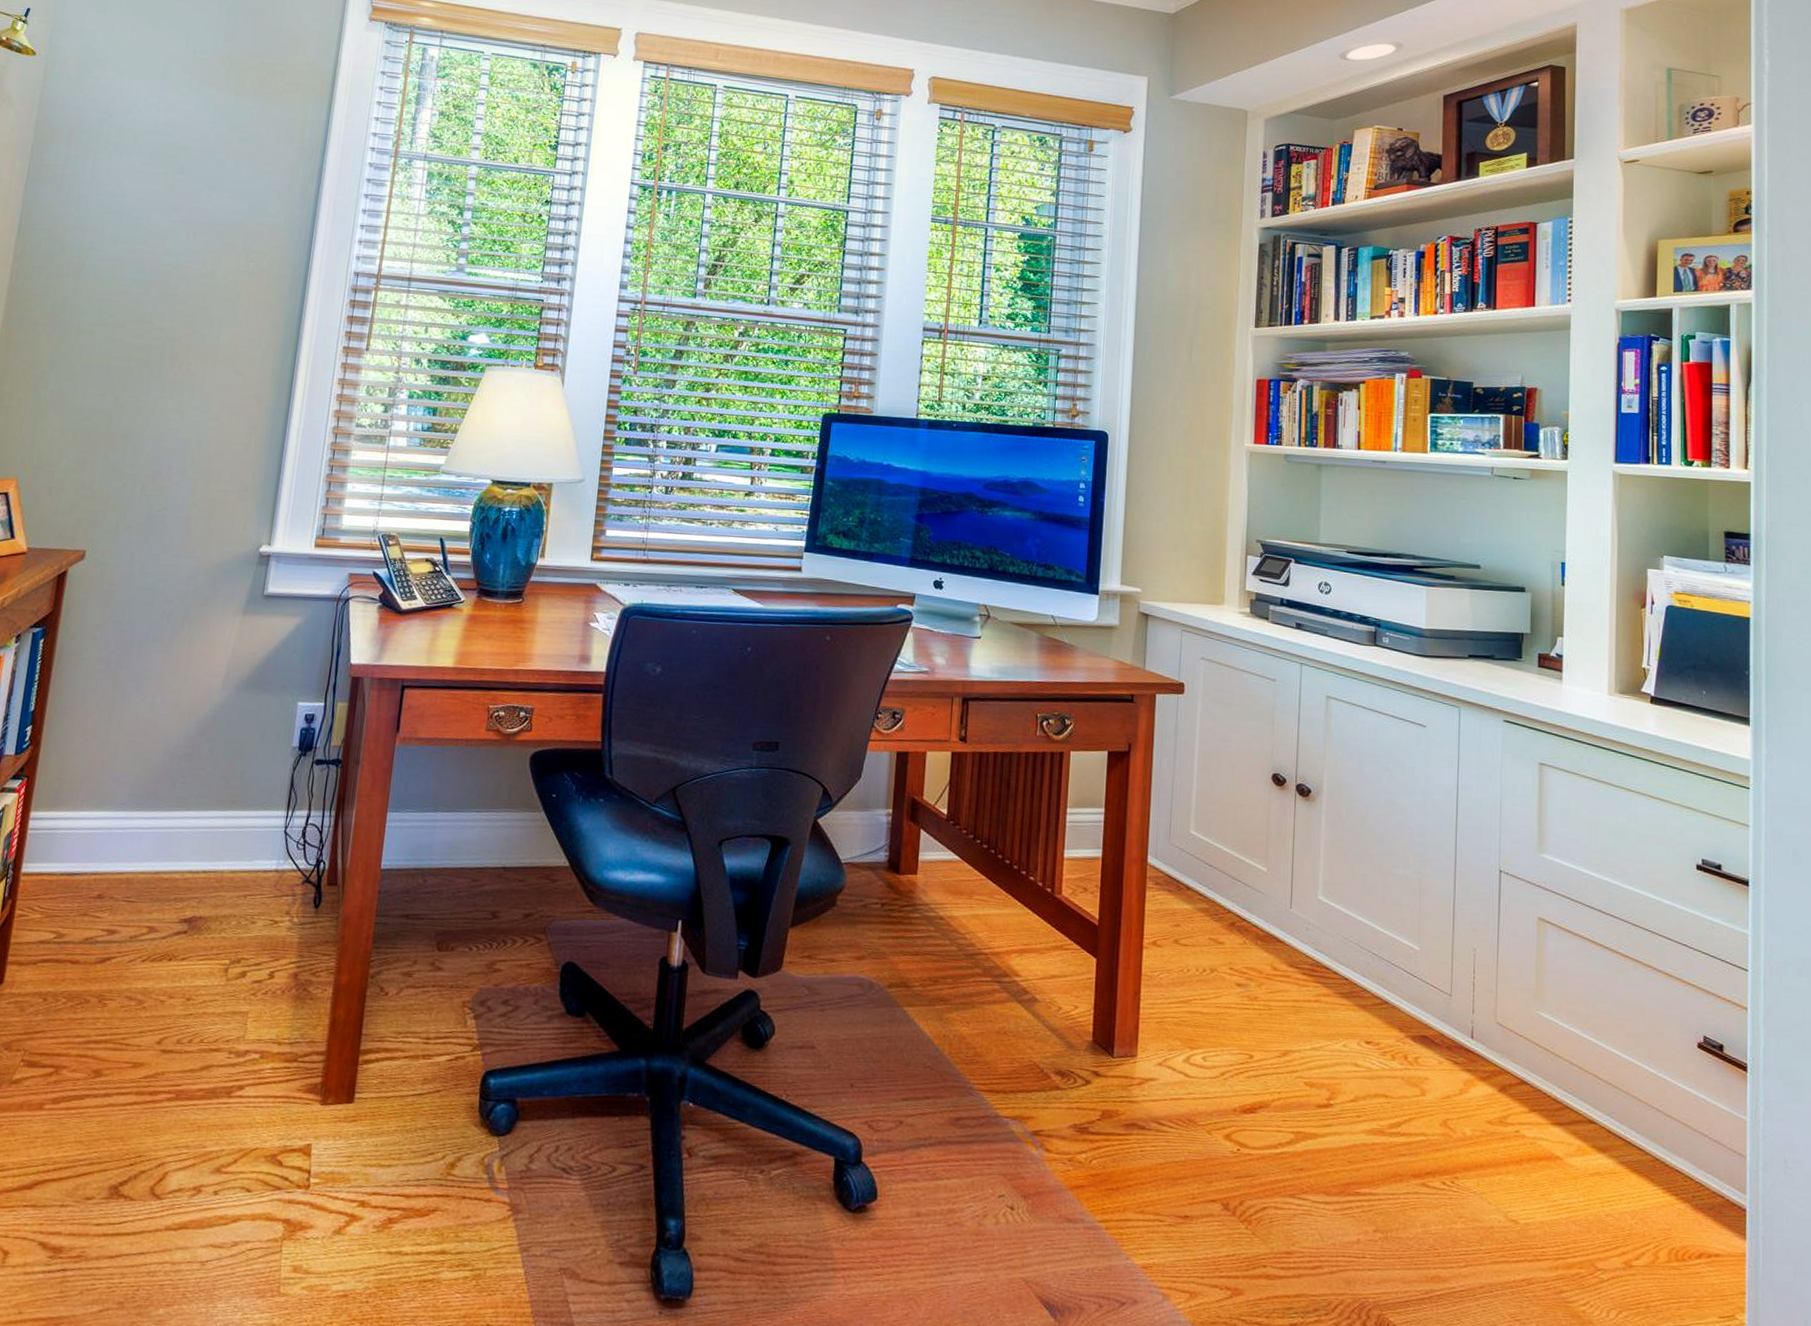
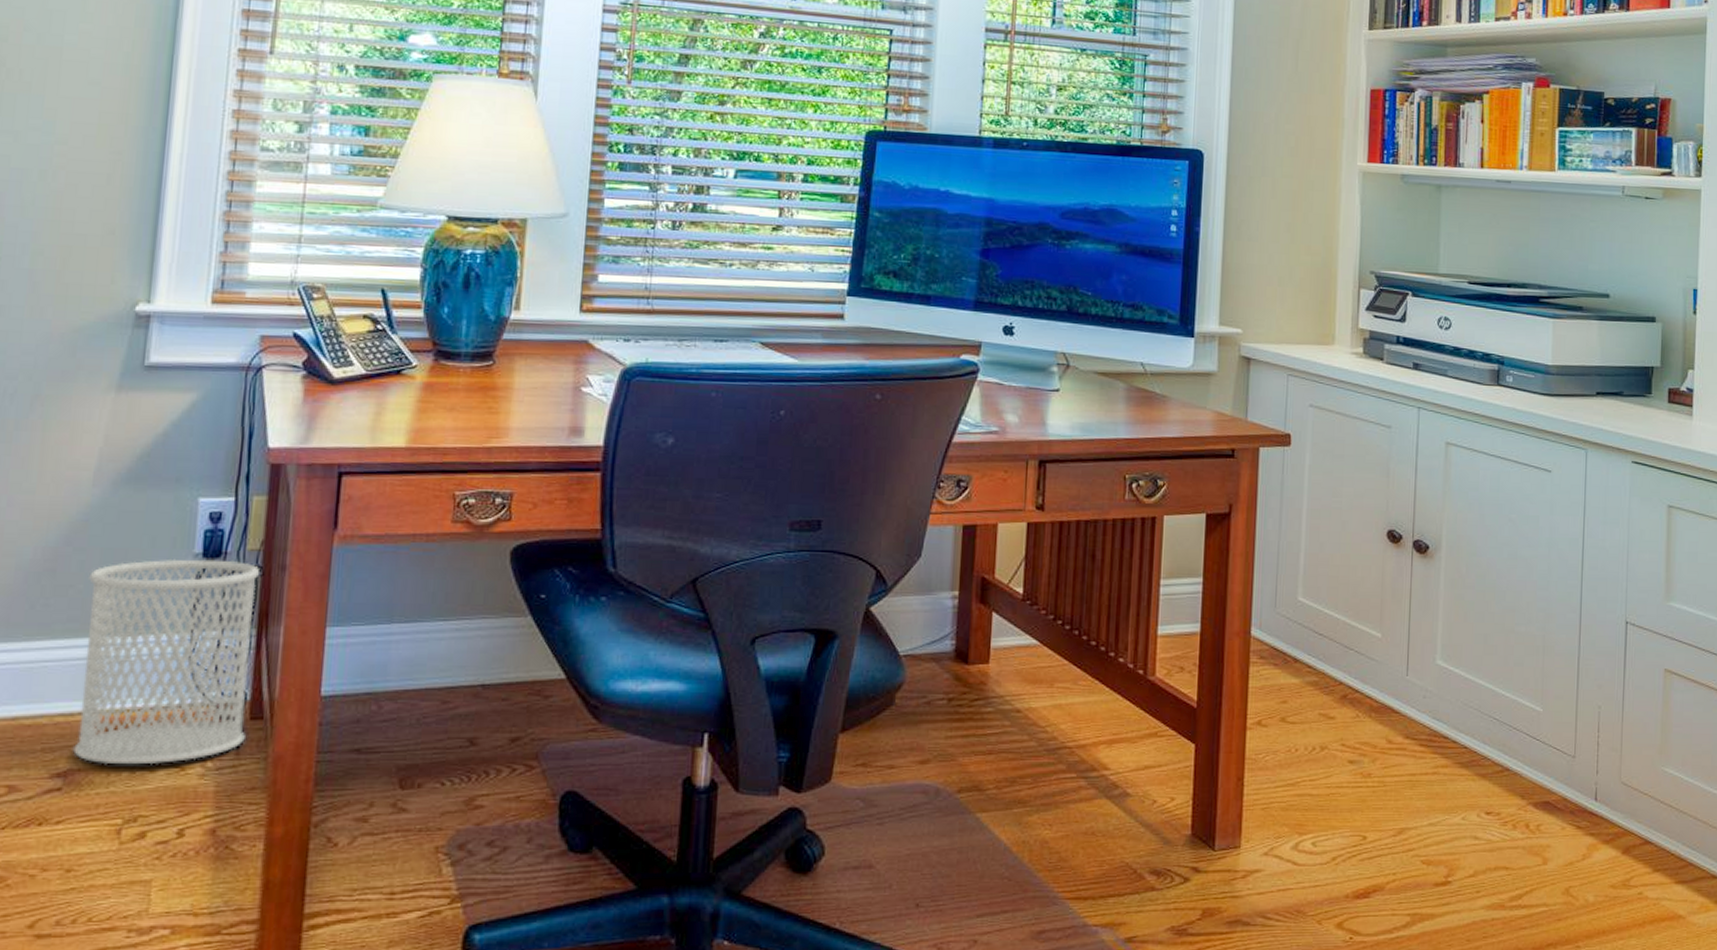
wastebasket: none [197,750,341,917] -> present [73,558,261,765]

